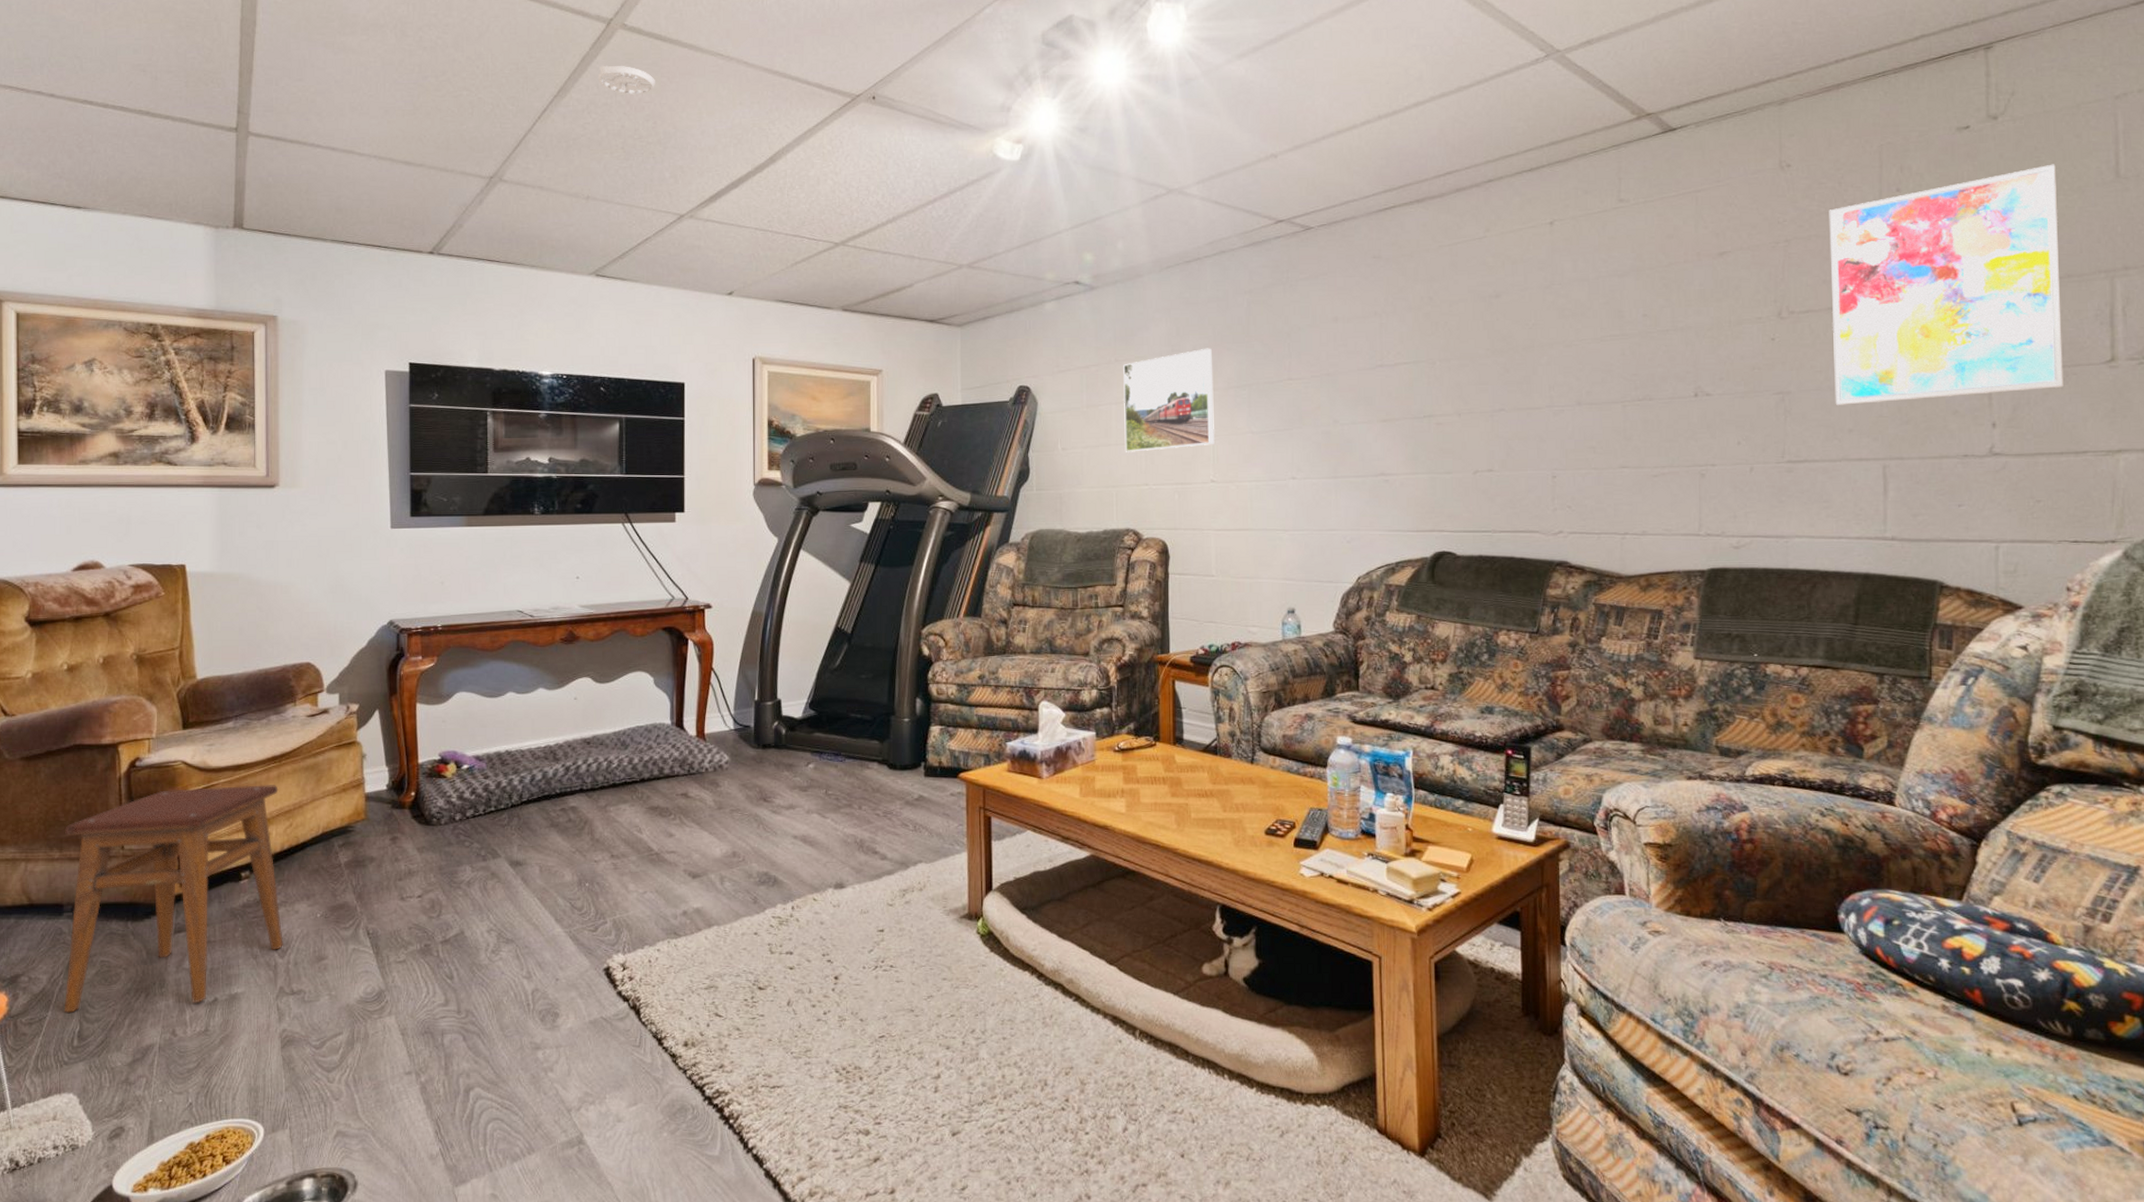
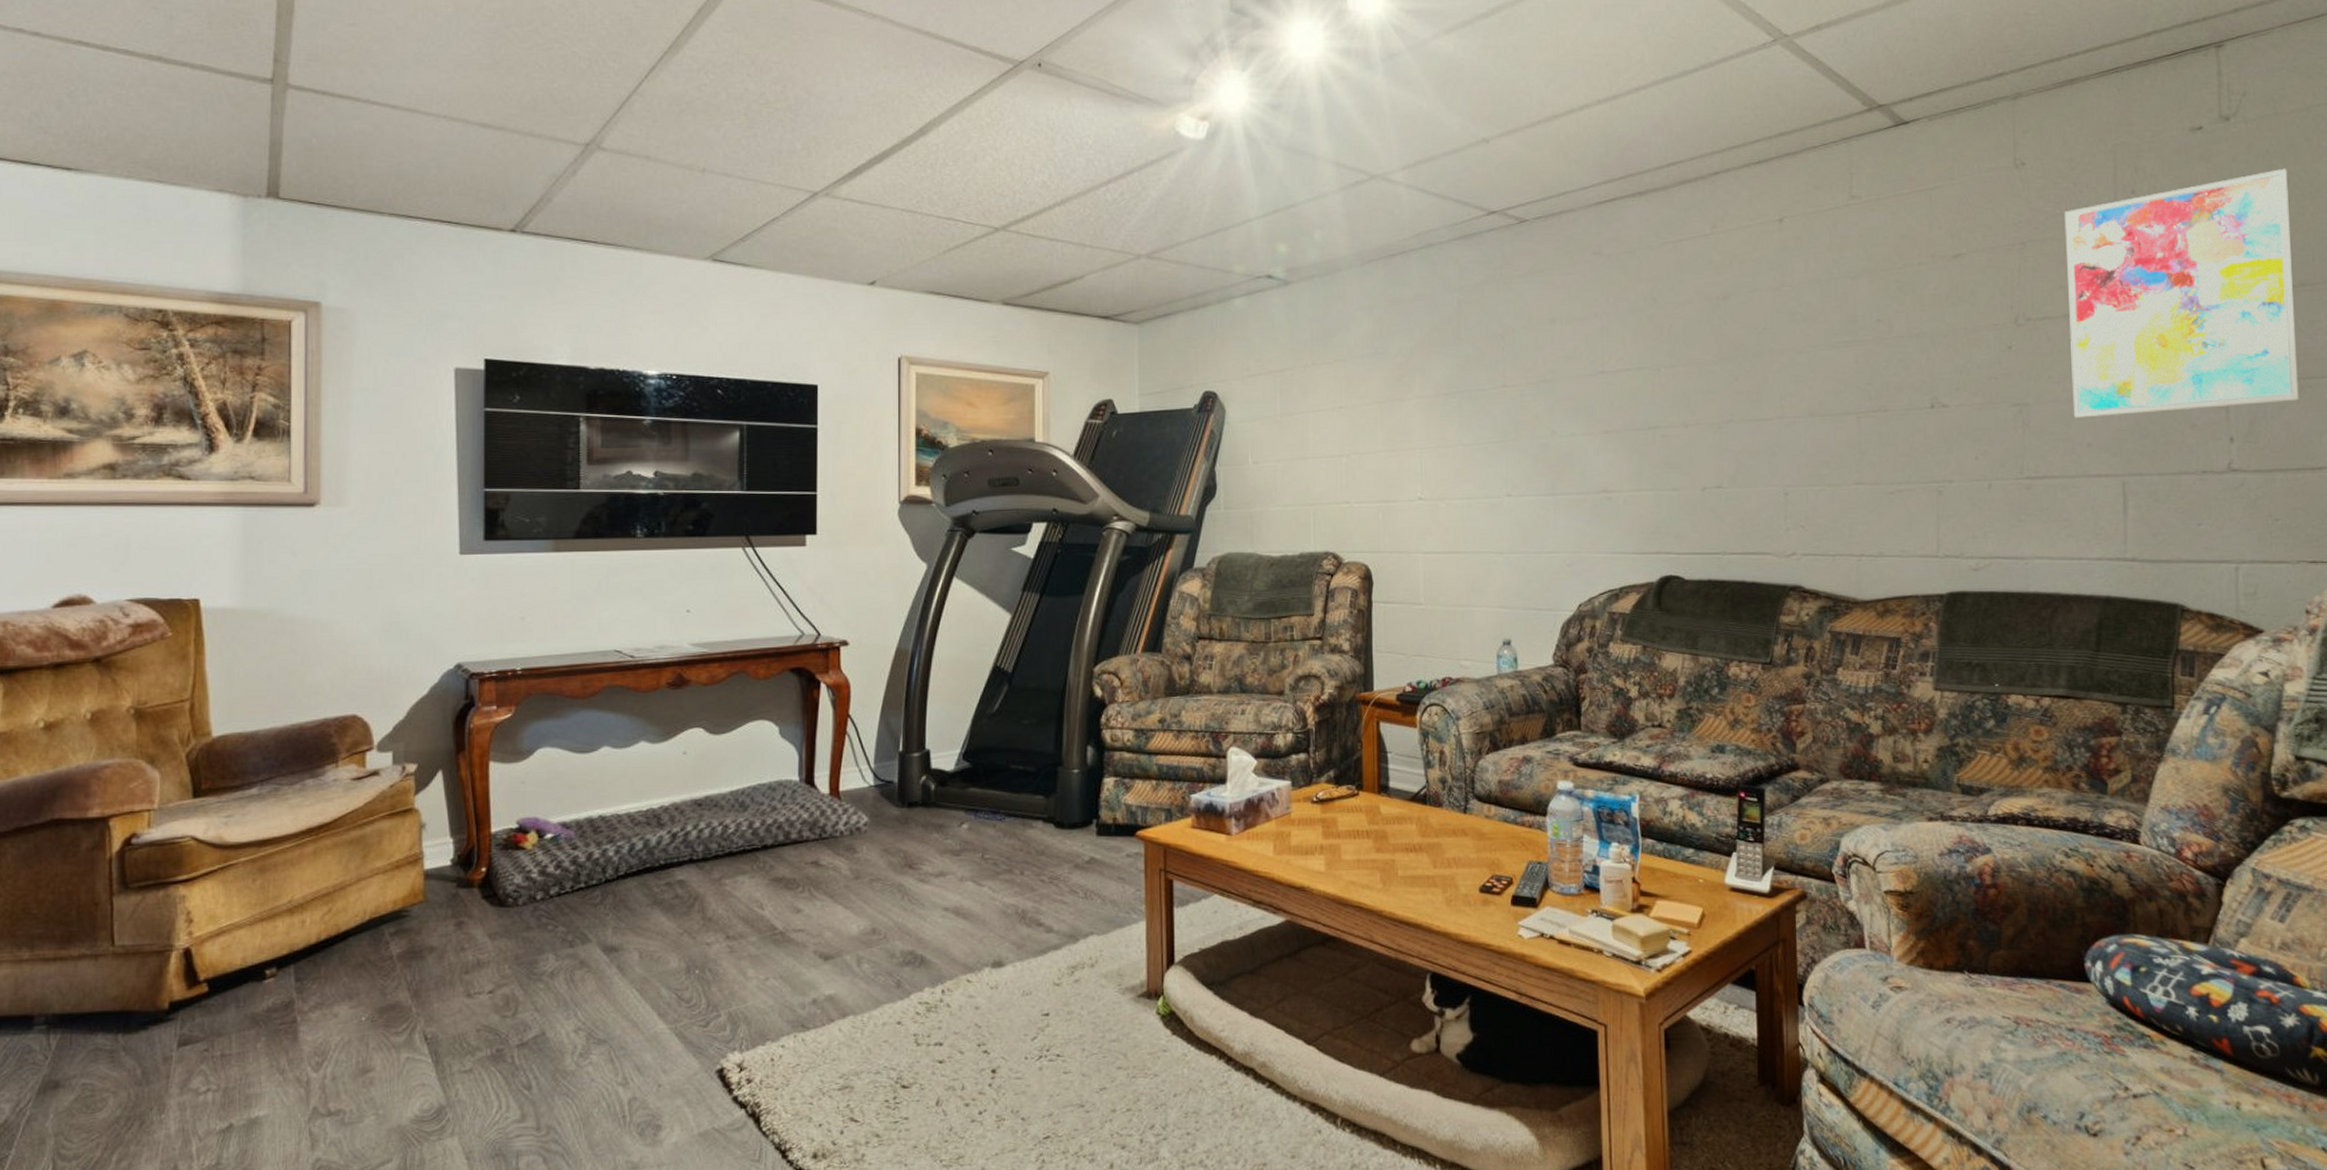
stool: present [64,785,283,1013] -> none [32,863,318,1149]
smoke detector: present [597,65,655,95] -> none [716,19,785,53]
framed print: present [1123,348,1214,452] -> none [1321,351,1422,466]

